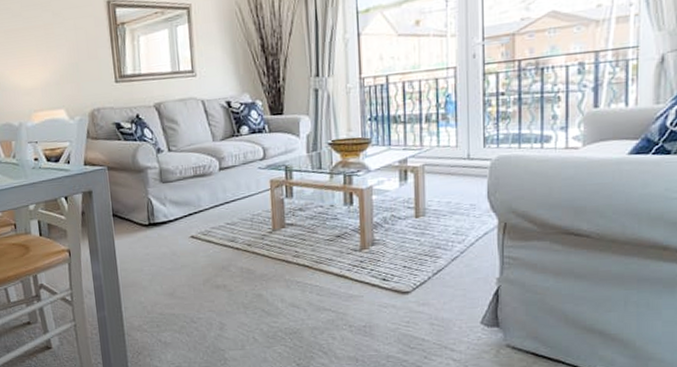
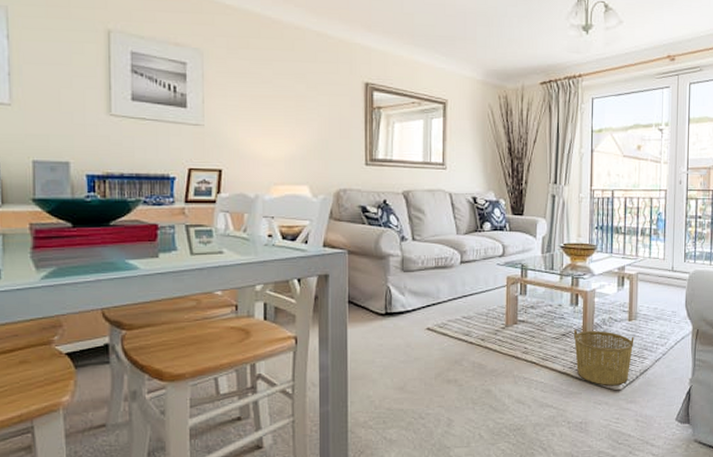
basket: none [349,230,424,288] -> present [573,329,634,386]

